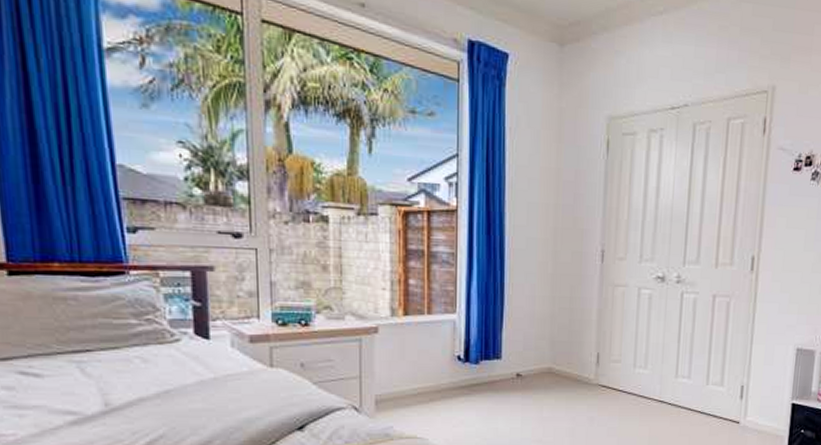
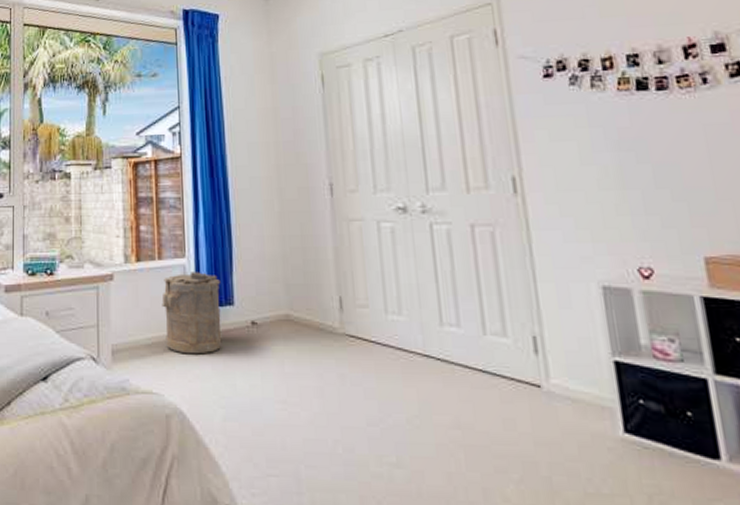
laundry hamper: none [429,327,490,403] -> present [162,272,222,355]

